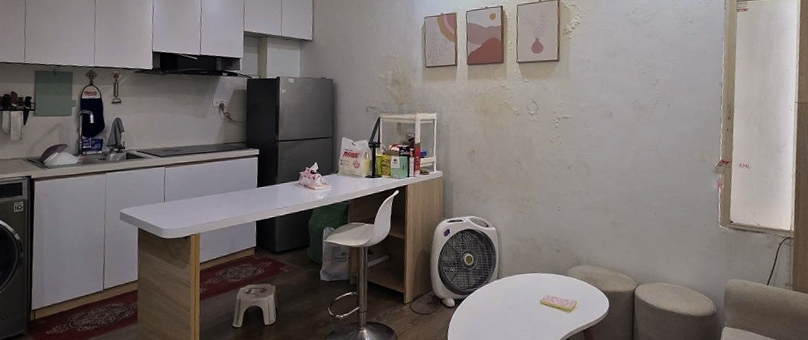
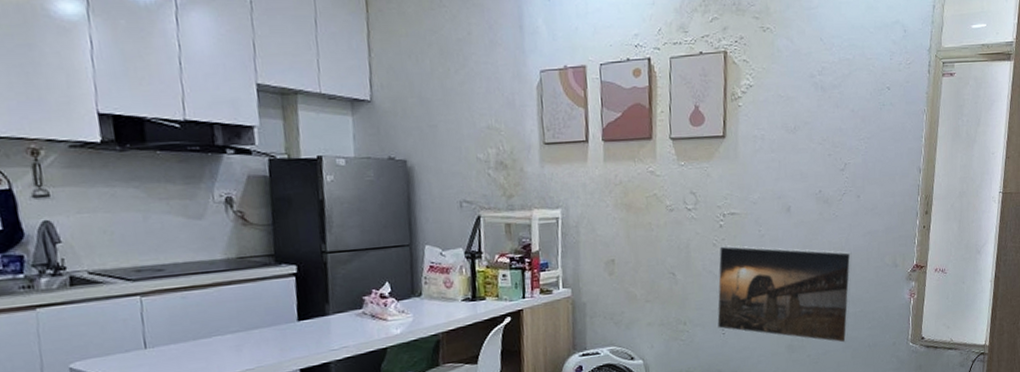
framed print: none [553,142,666,223] -> present [716,245,852,344]

